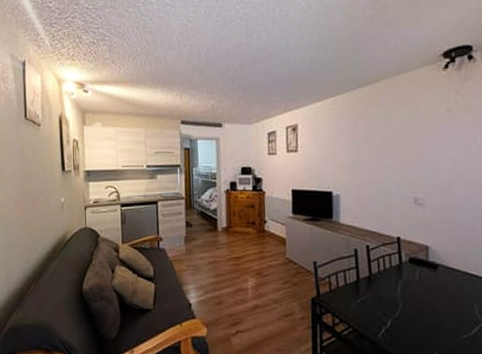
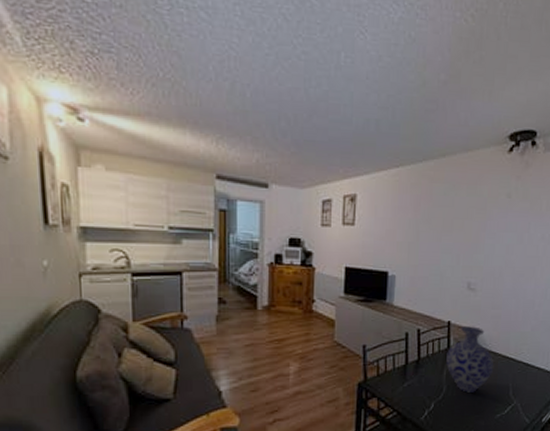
vase: none [399,241,454,310] -> present [446,326,494,393]

